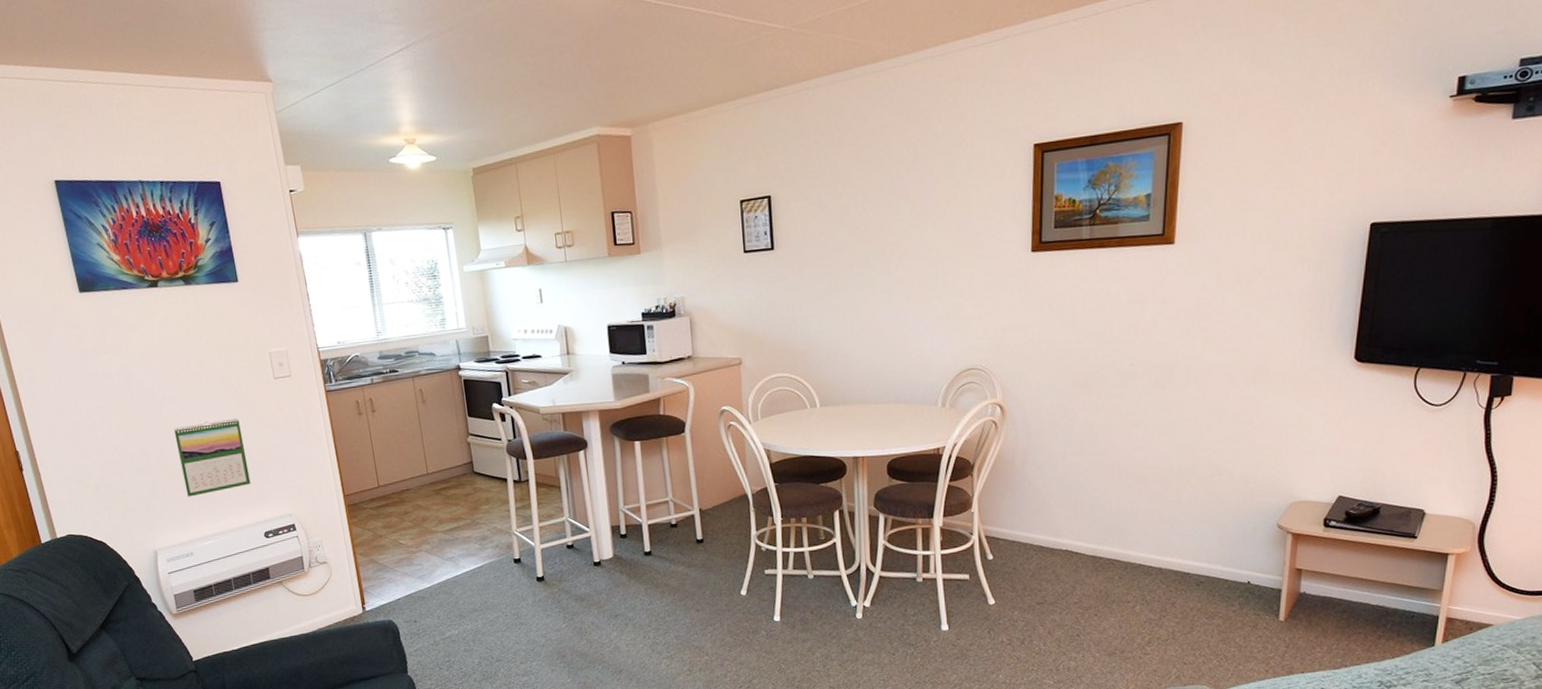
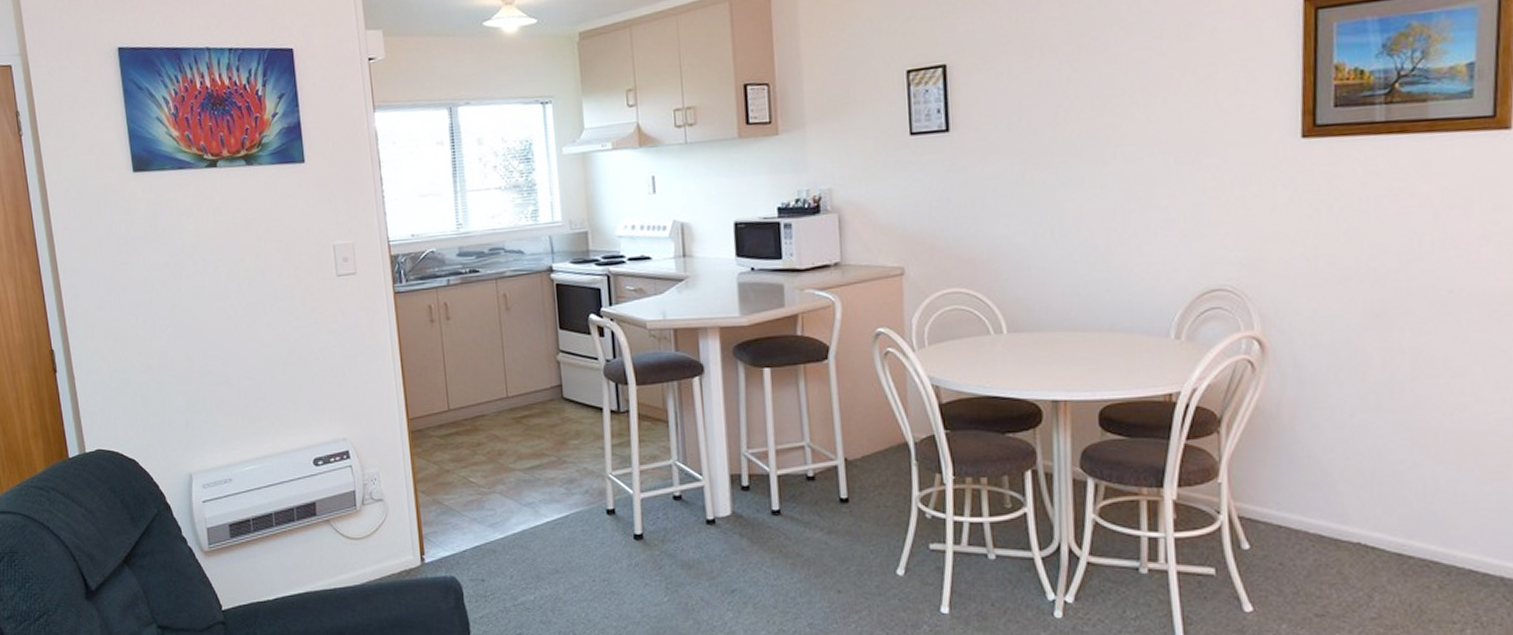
calendar: present [173,419,251,497] -> none [221,322,303,412]

